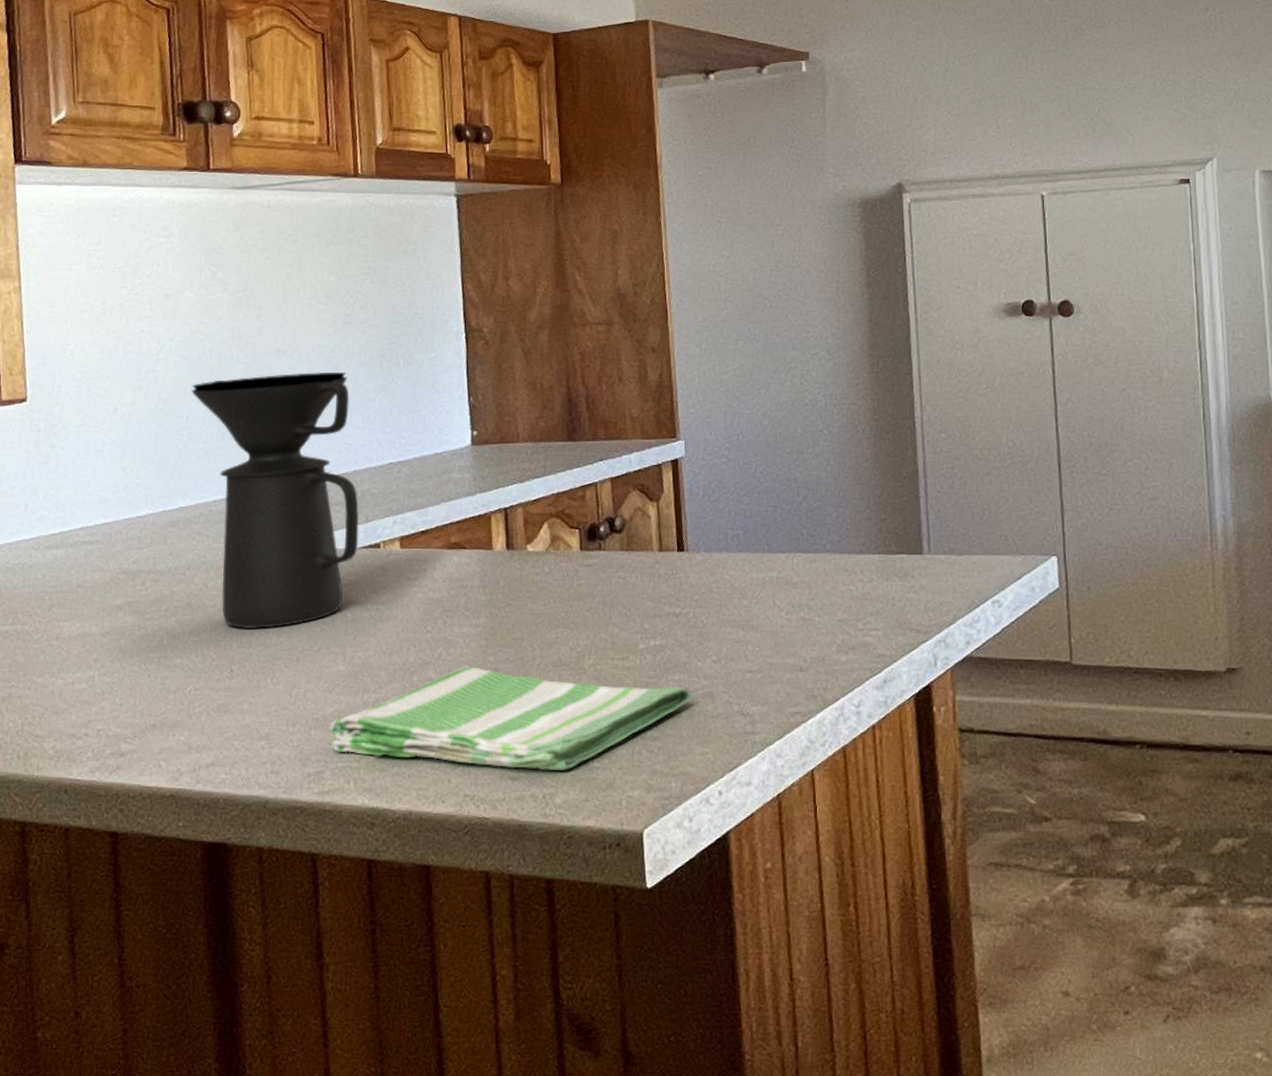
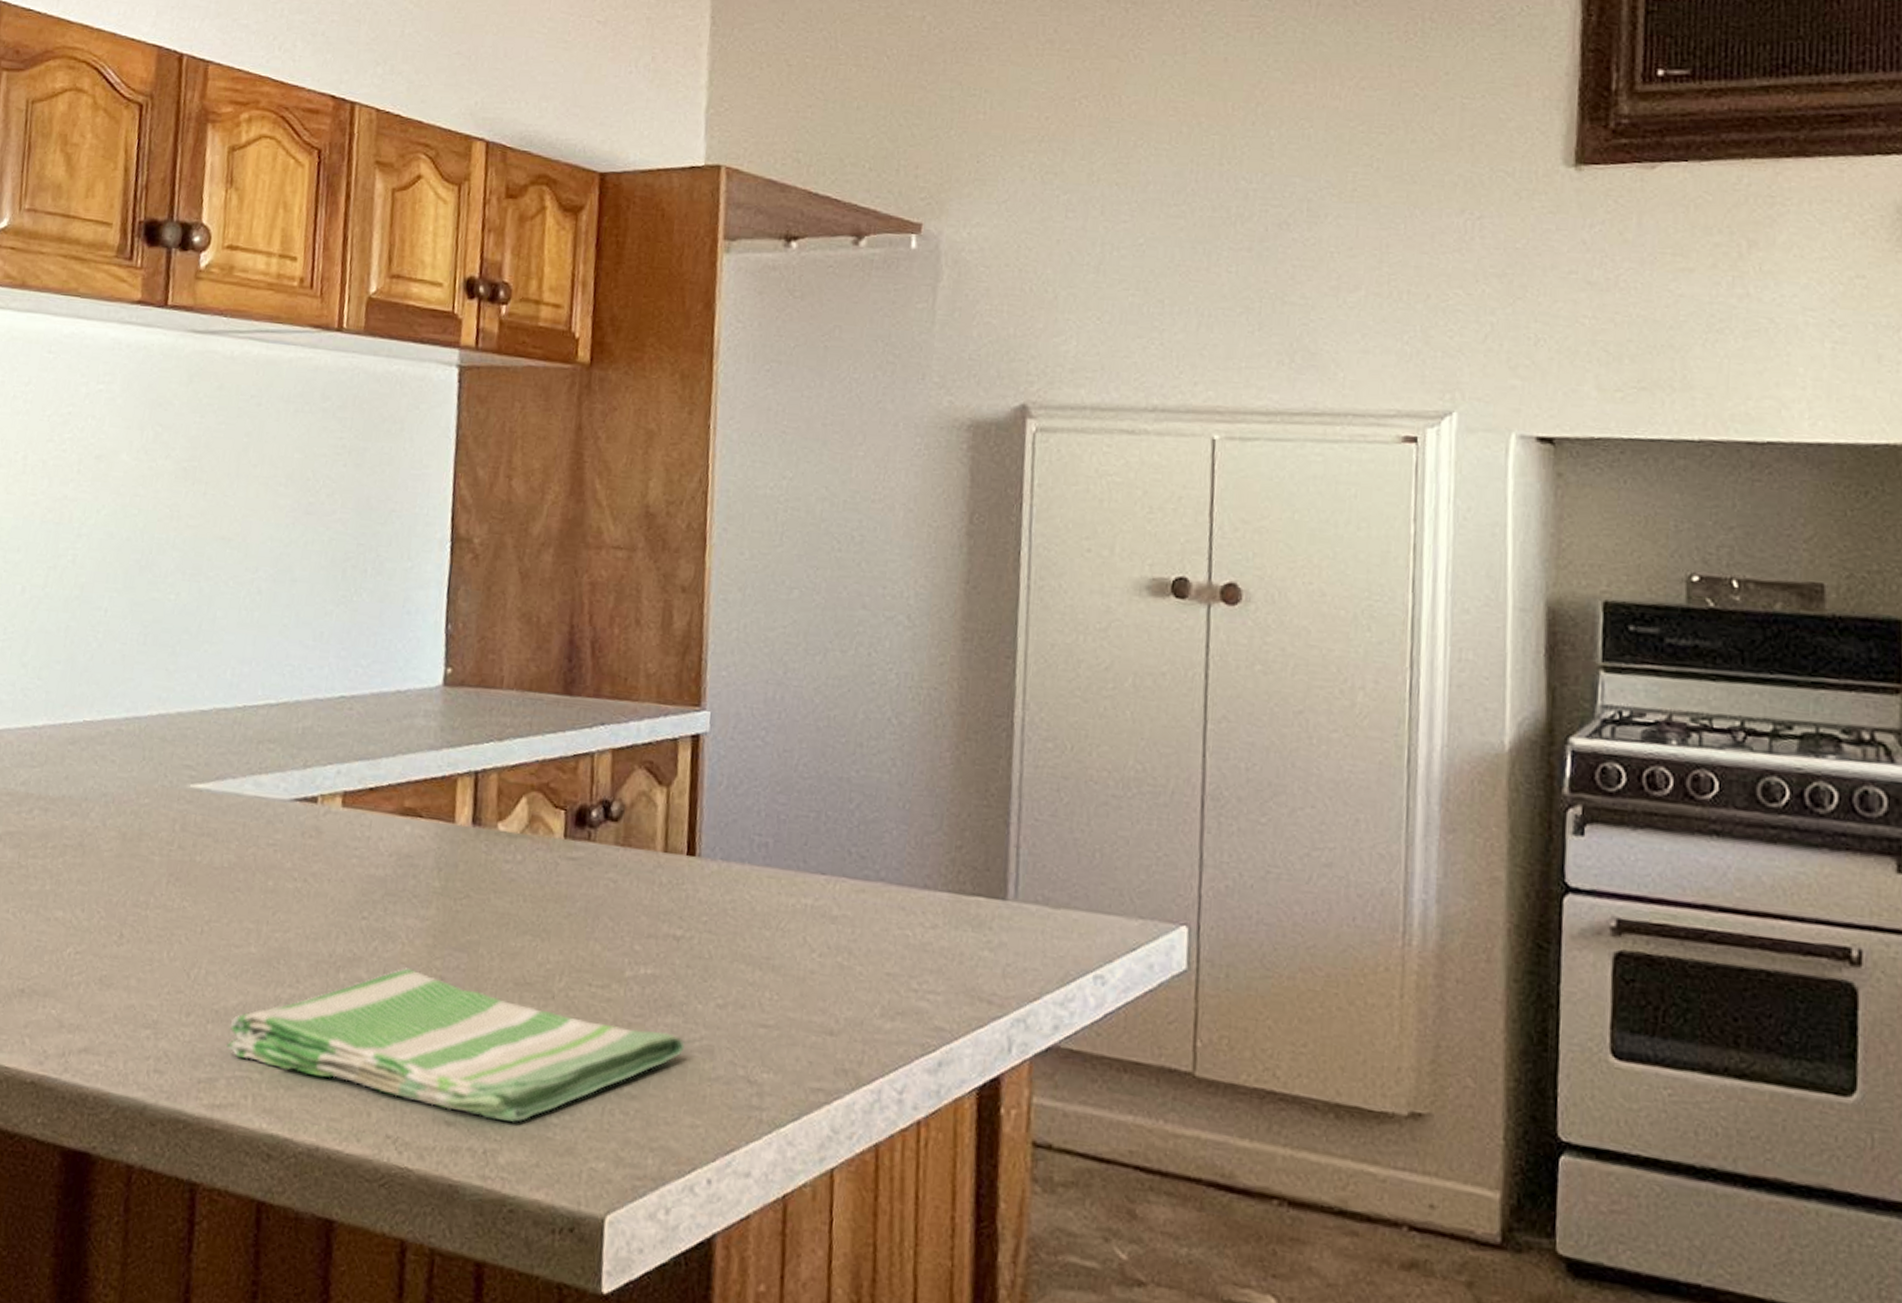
coffee maker: present [191,371,359,630] -> none [114,567,301,888]

